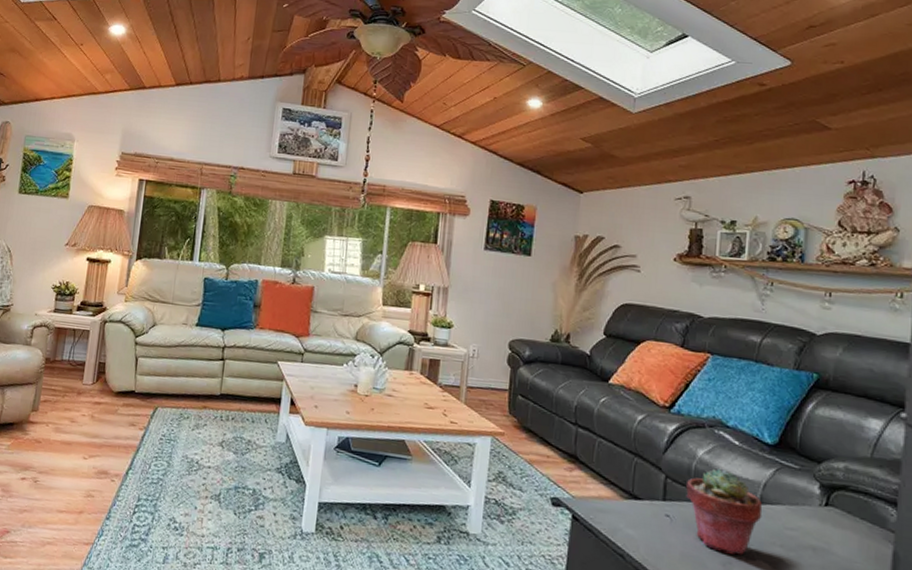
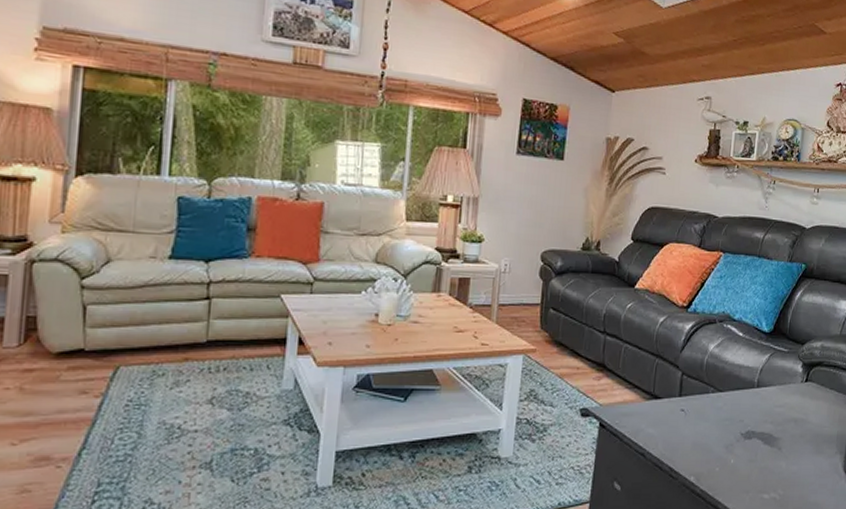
potted succulent: present [685,468,763,555] -> none [698,360,759,437]

